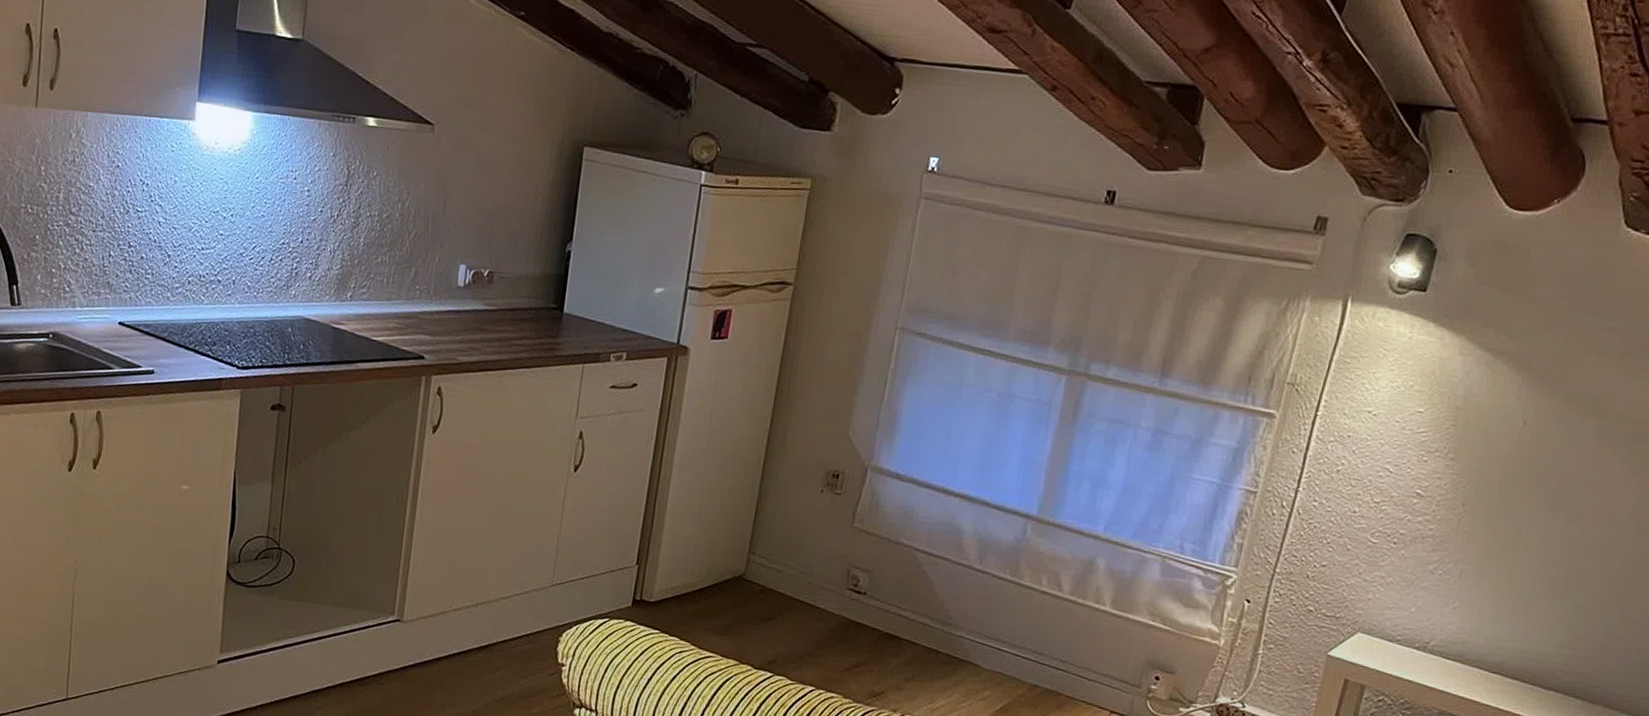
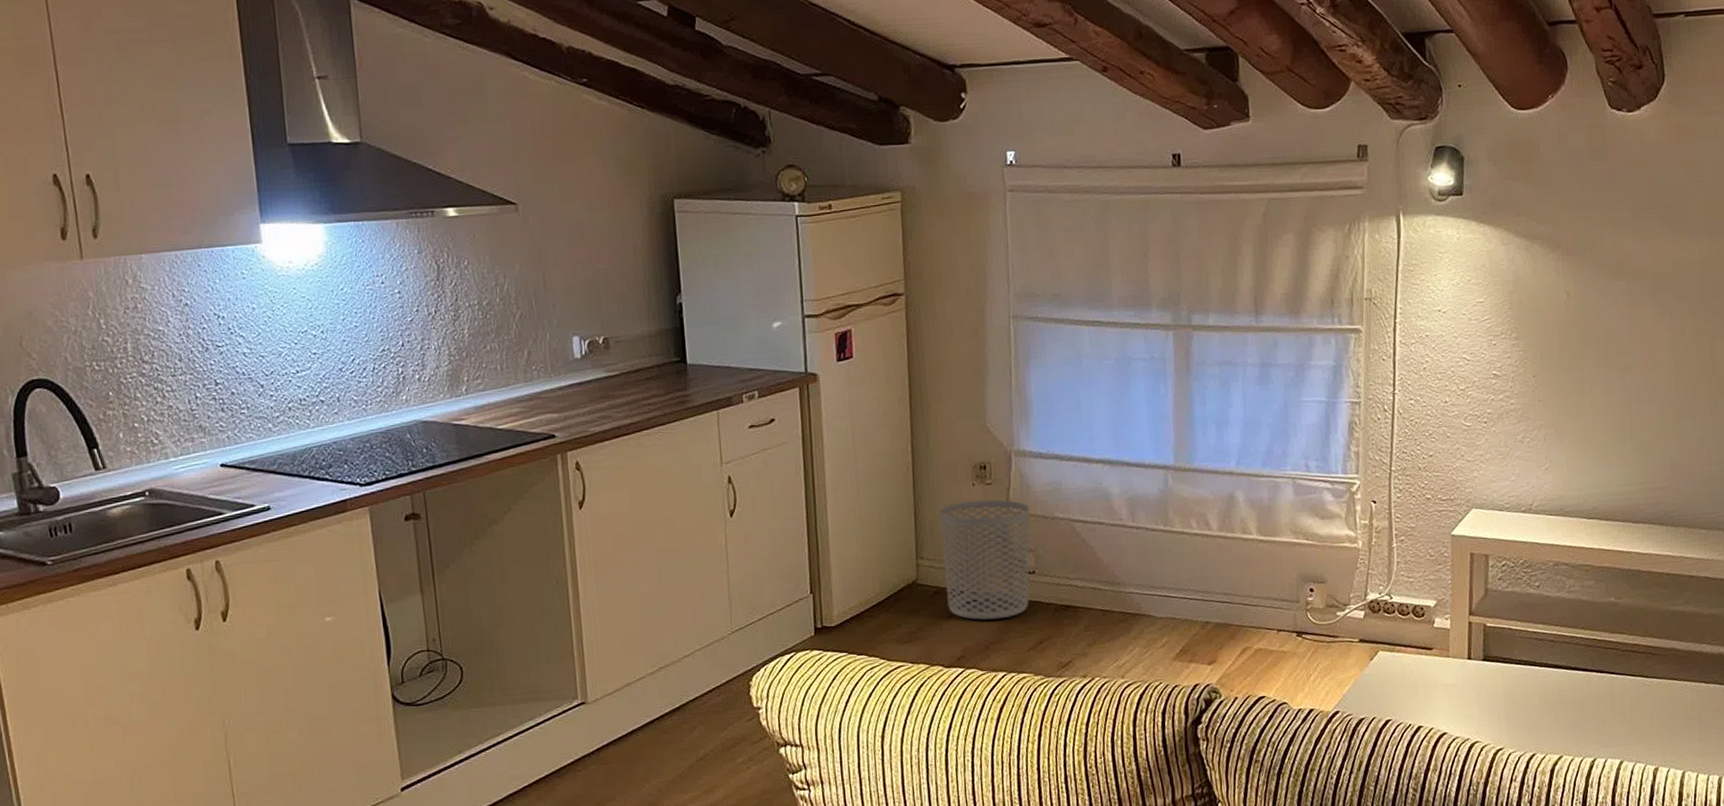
waste bin: none [770,505,875,634] -> present [940,499,1030,621]

